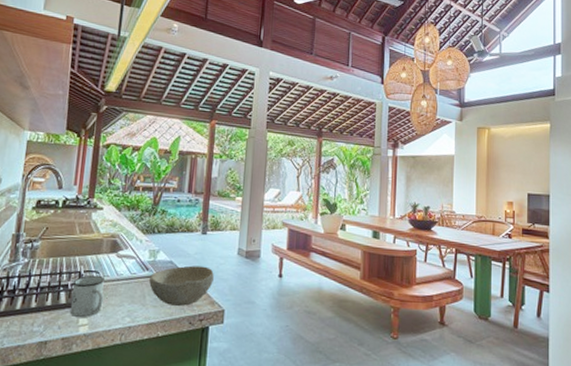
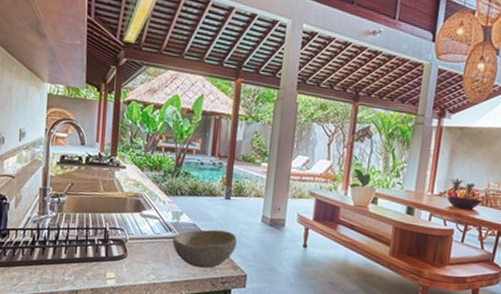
mug: present [69,275,105,318] -> none [97,232,129,272]

